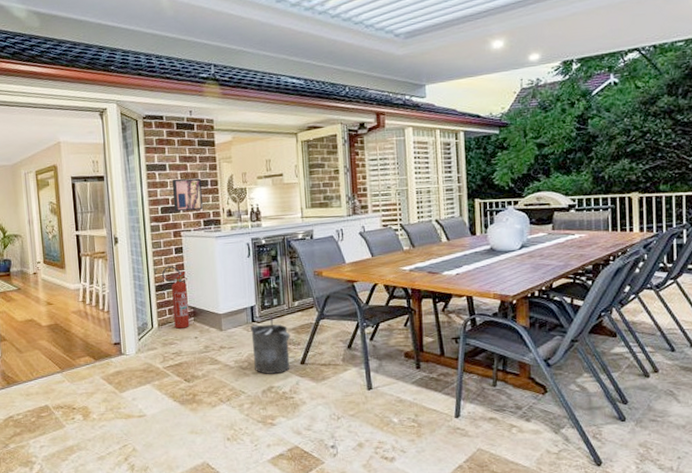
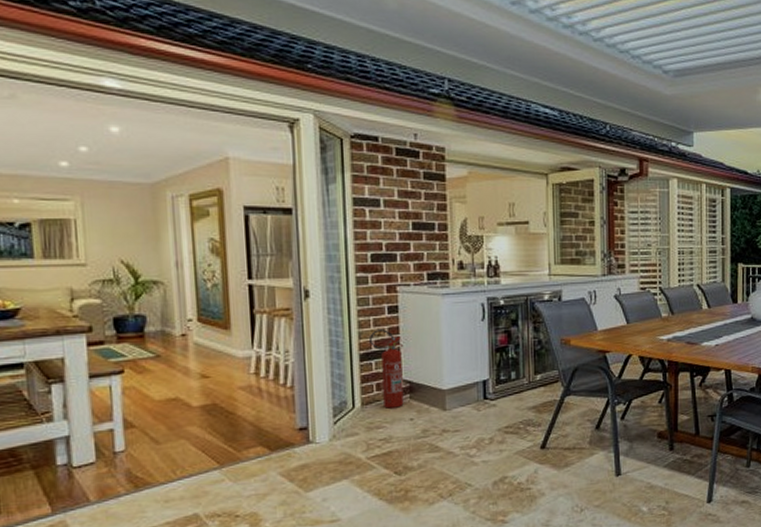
wall art: present [172,178,203,212] -> none [388,218,427,261]
bucket: present [250,317,291,374] -> none [482,393,530,462]

